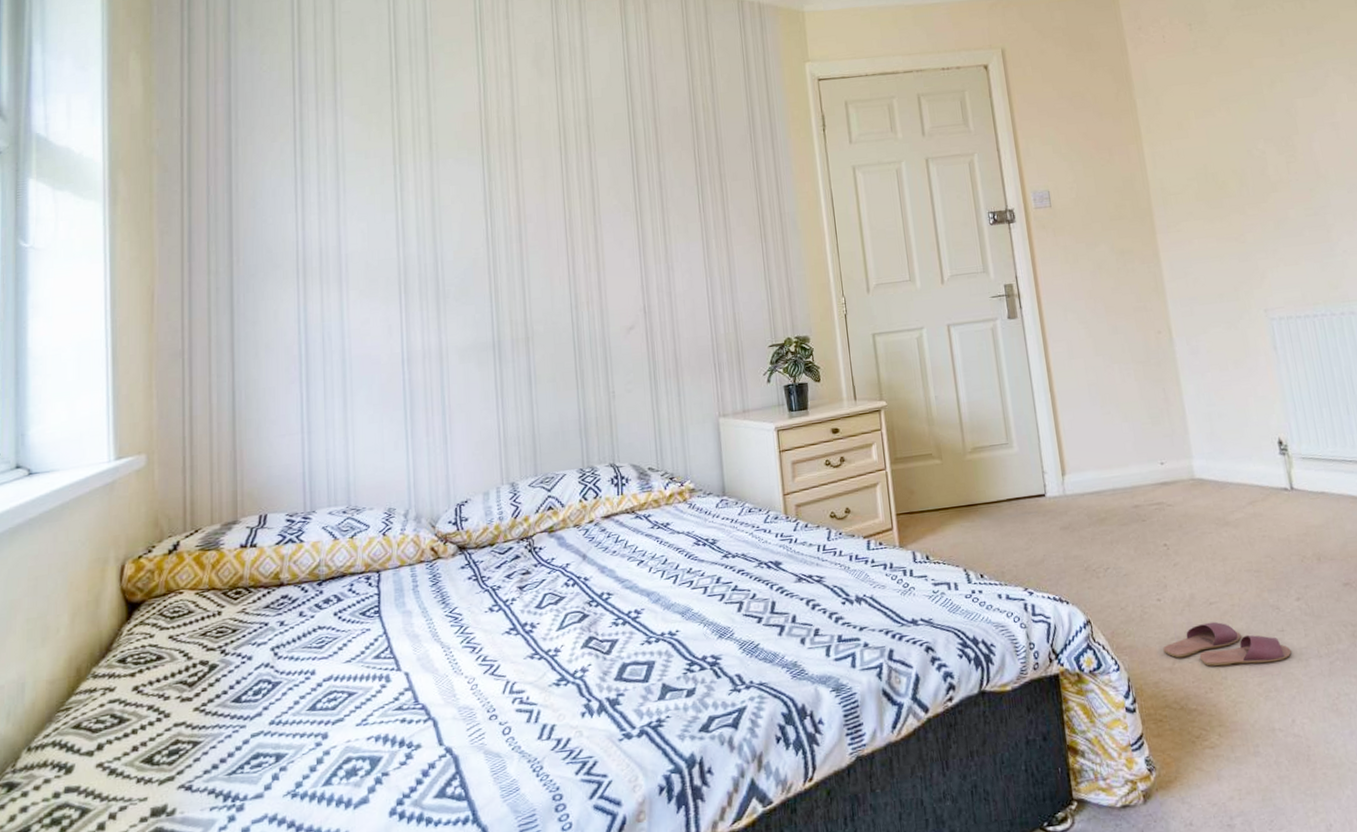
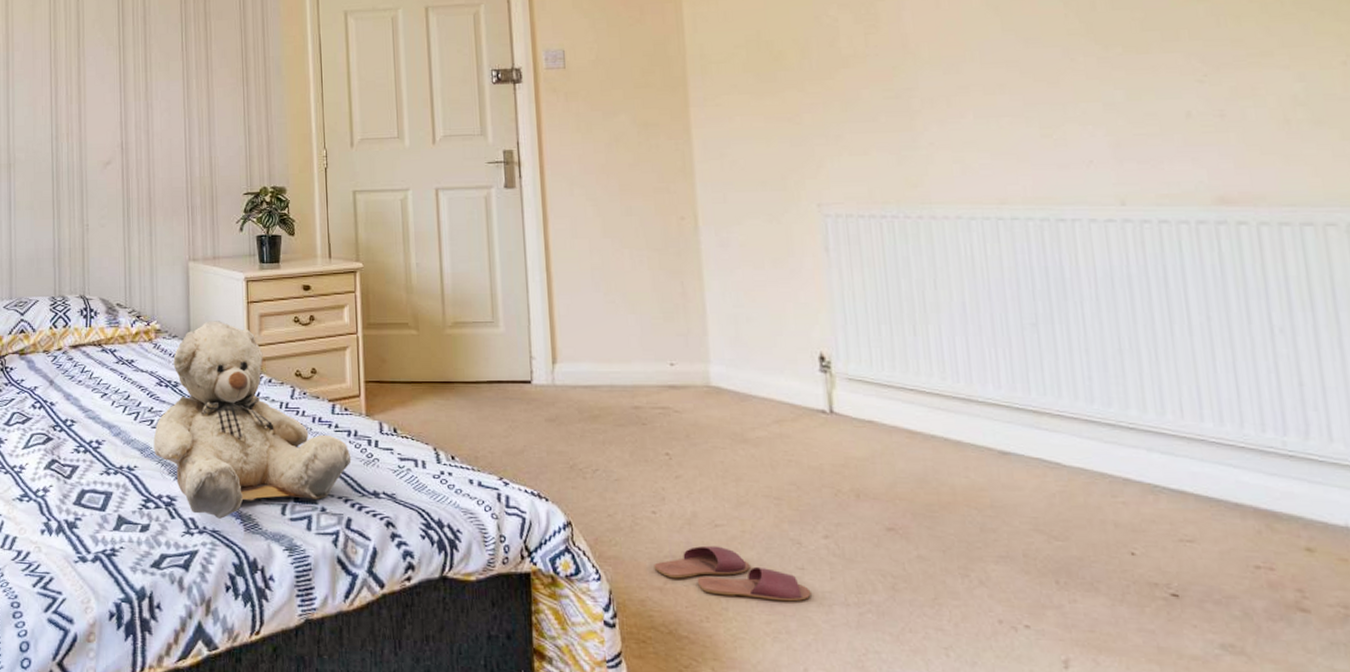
teddy bear: none [694,473,889,671] -> present [153,321,352,519]

